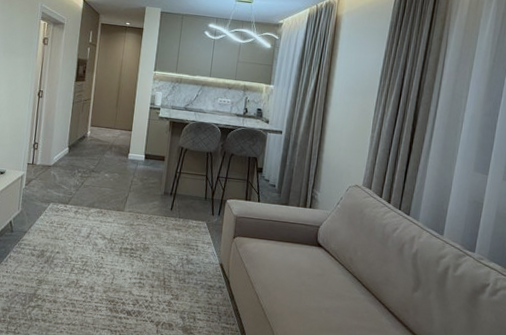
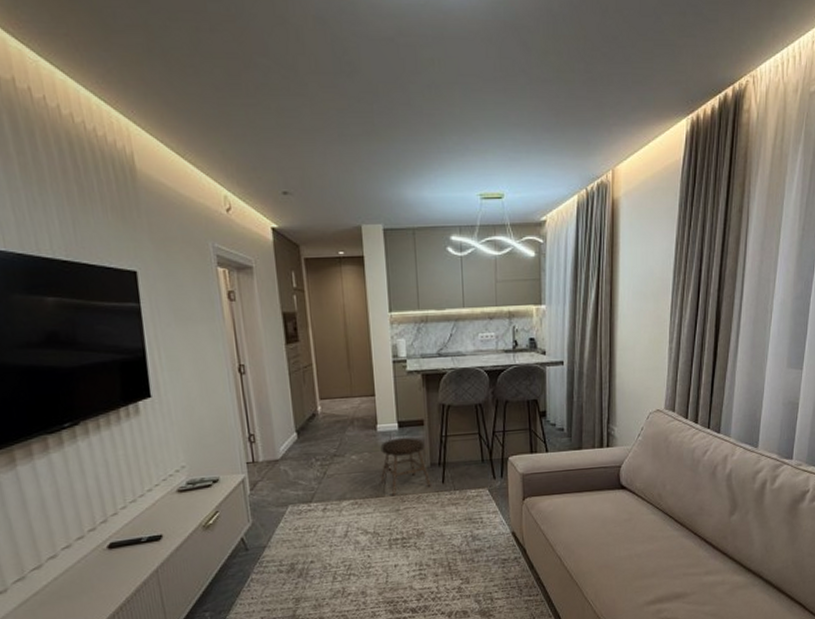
stool: none [123,166,163,213] -> present [380,437,431,496]

